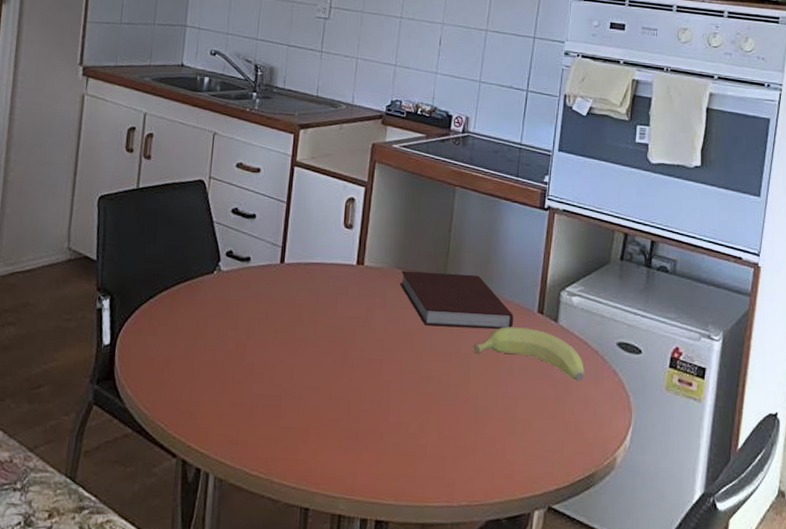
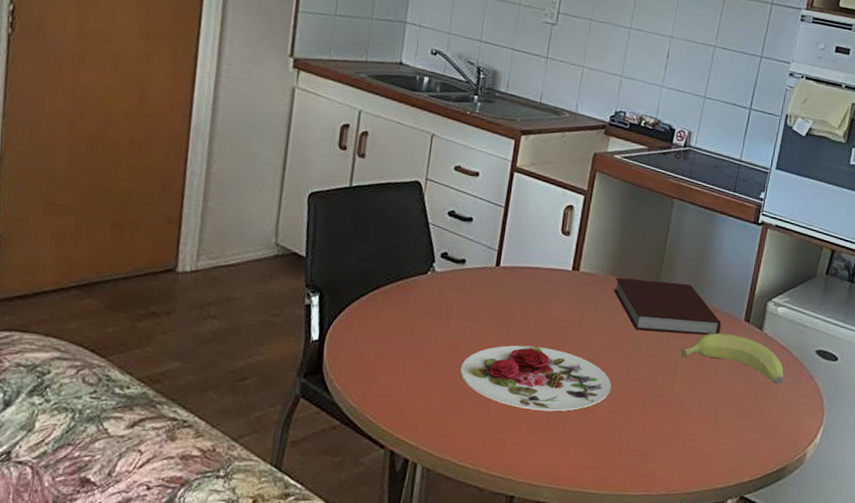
plate: none [249,345,404,415] -> present [460,345,612,411]

